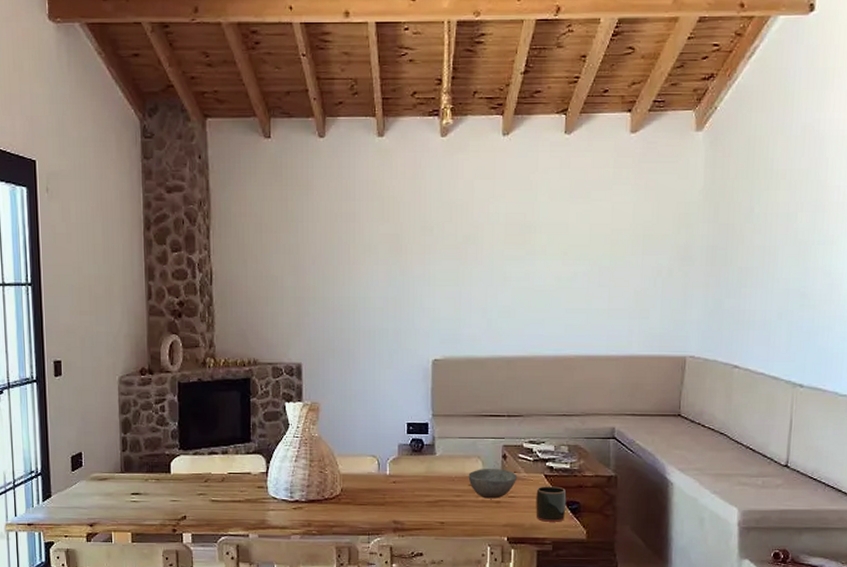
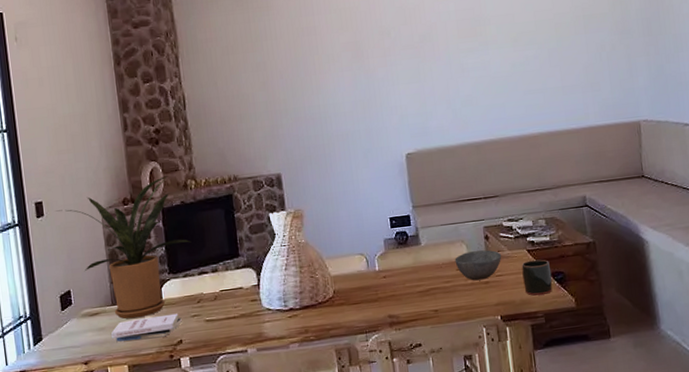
house plant: none [73,351,205,489] -> present [55,176,191,319]
books: none [117,489,189,511] -> present [110,313,183,342]

